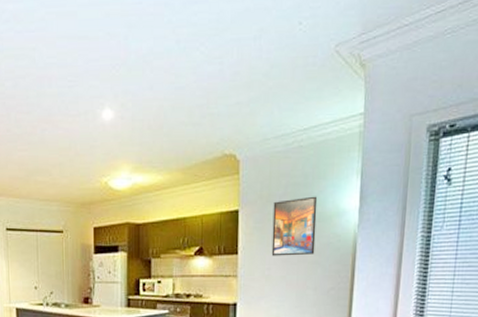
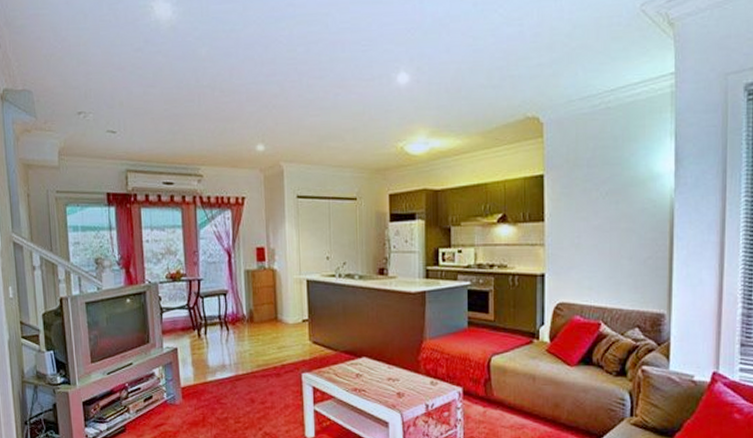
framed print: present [271,196,318,256] -> none [581,159,629,224]

